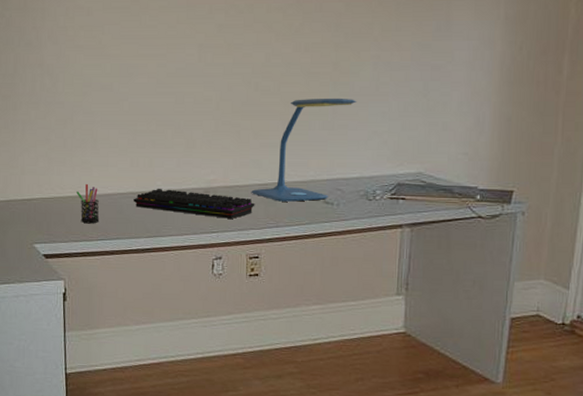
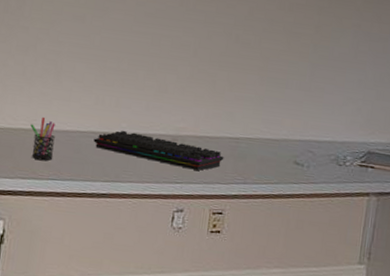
desk lamp: present [251,98,358,202] -> none [221,57,336,160]

